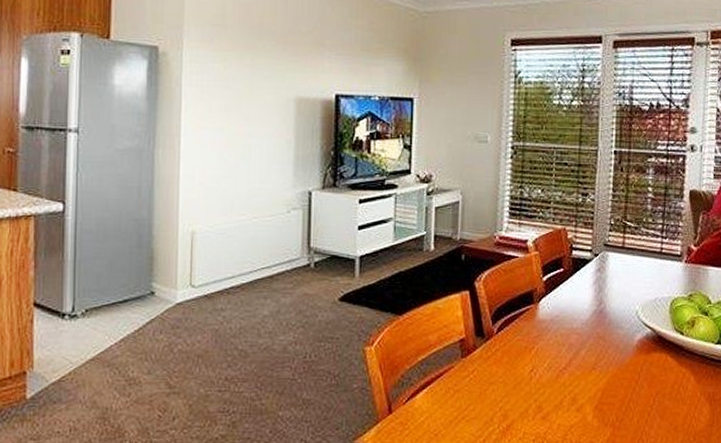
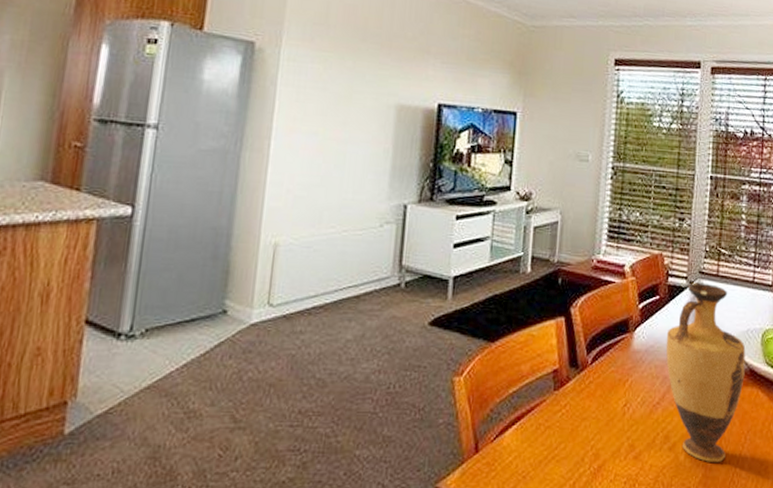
vase: none [571,255,654,423] -> present [666,282,746,463]

